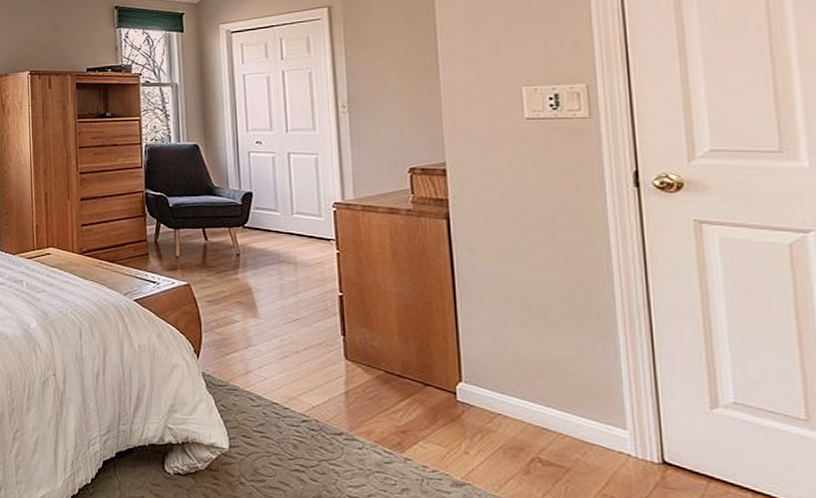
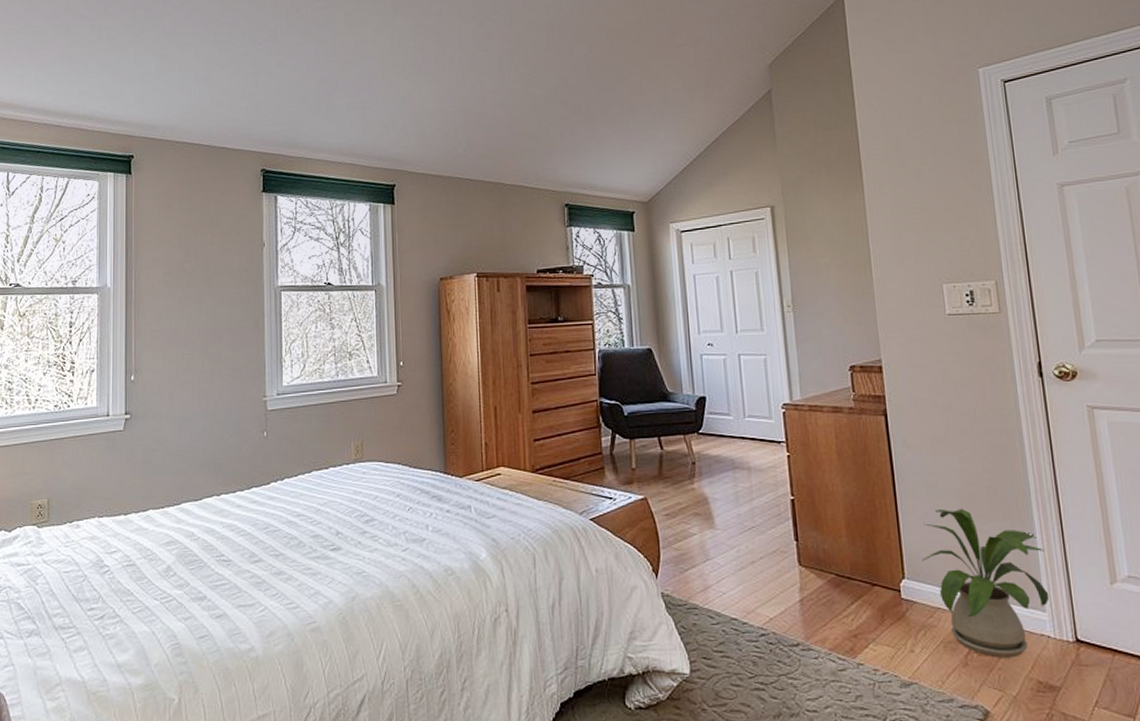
house plant: none [481,317,633,472] -> present [921,509,1050,658]

